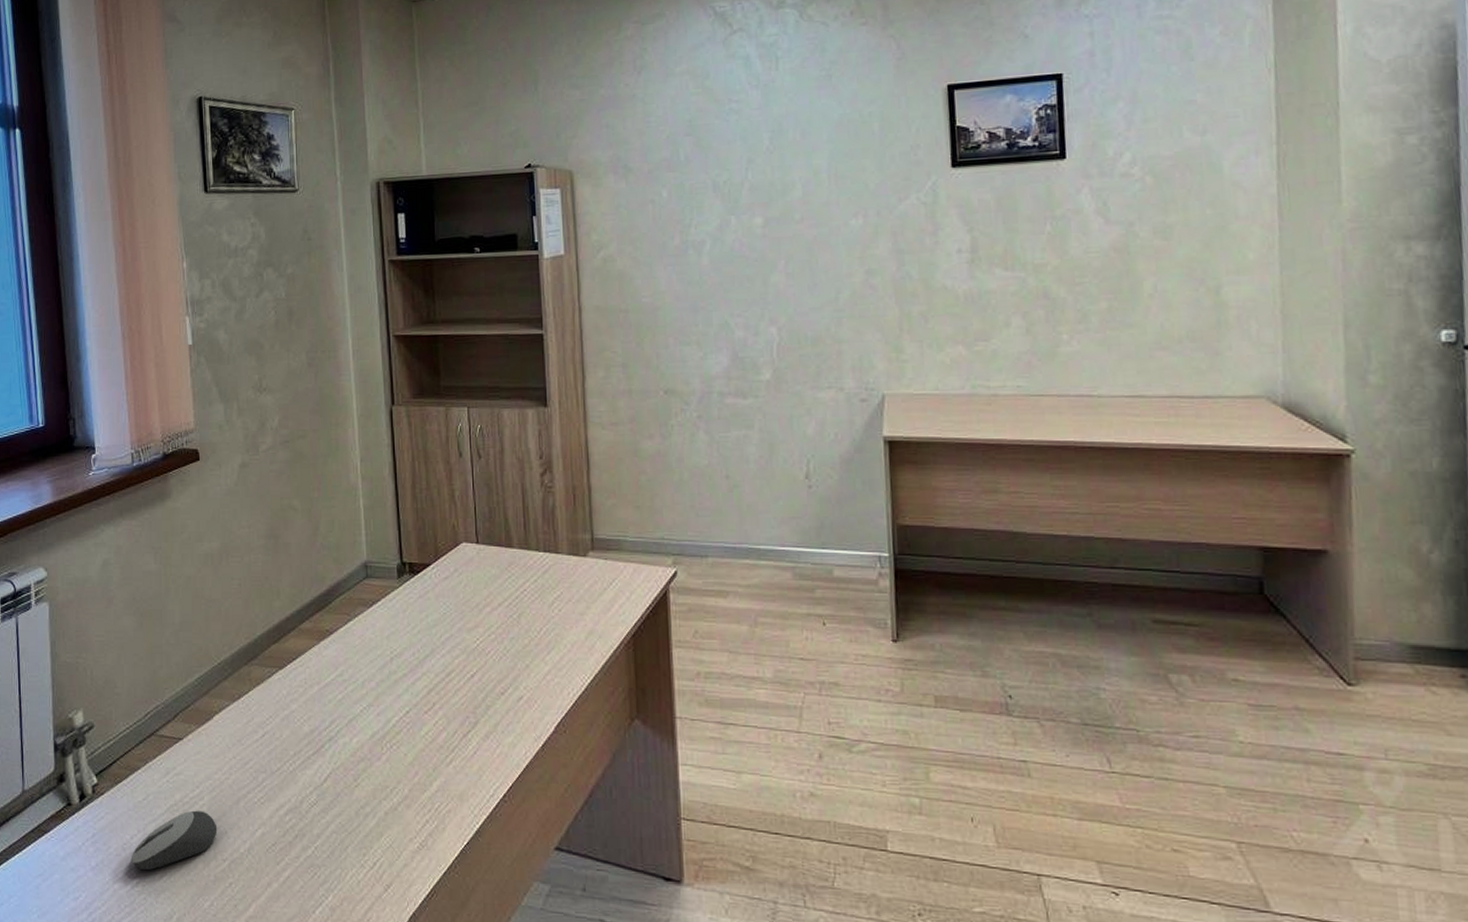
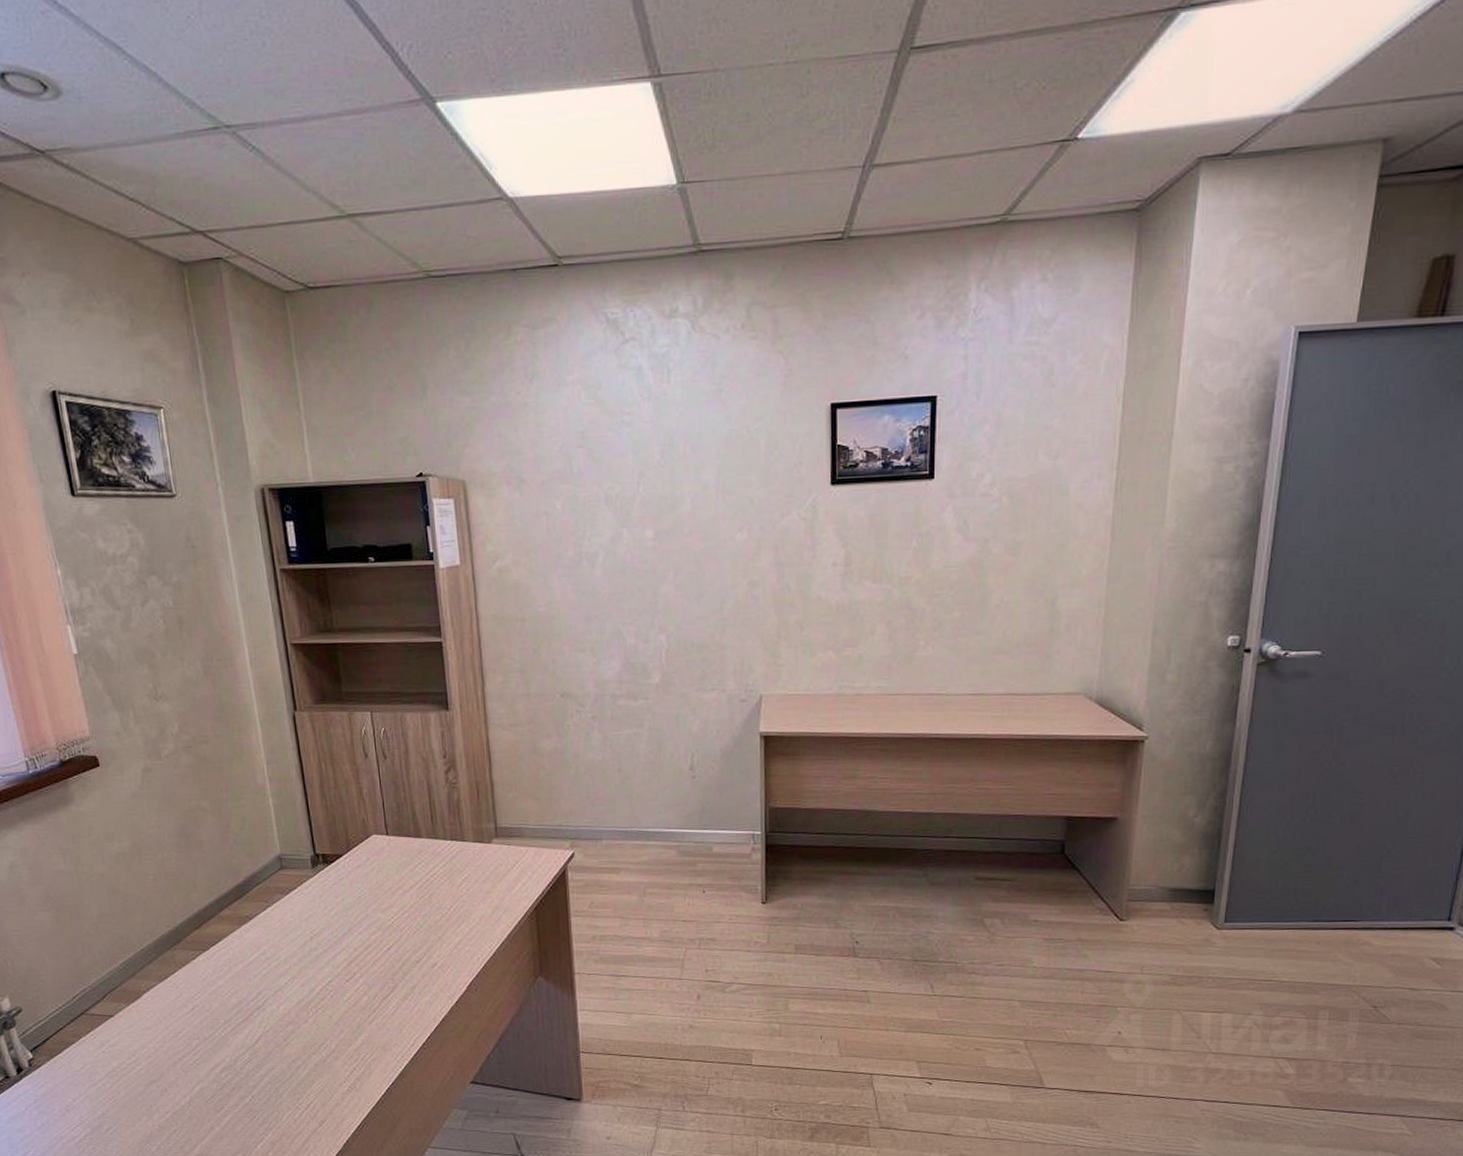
computer mouse: present [131,810,218,871] -> none [75,1074,158,1126]

